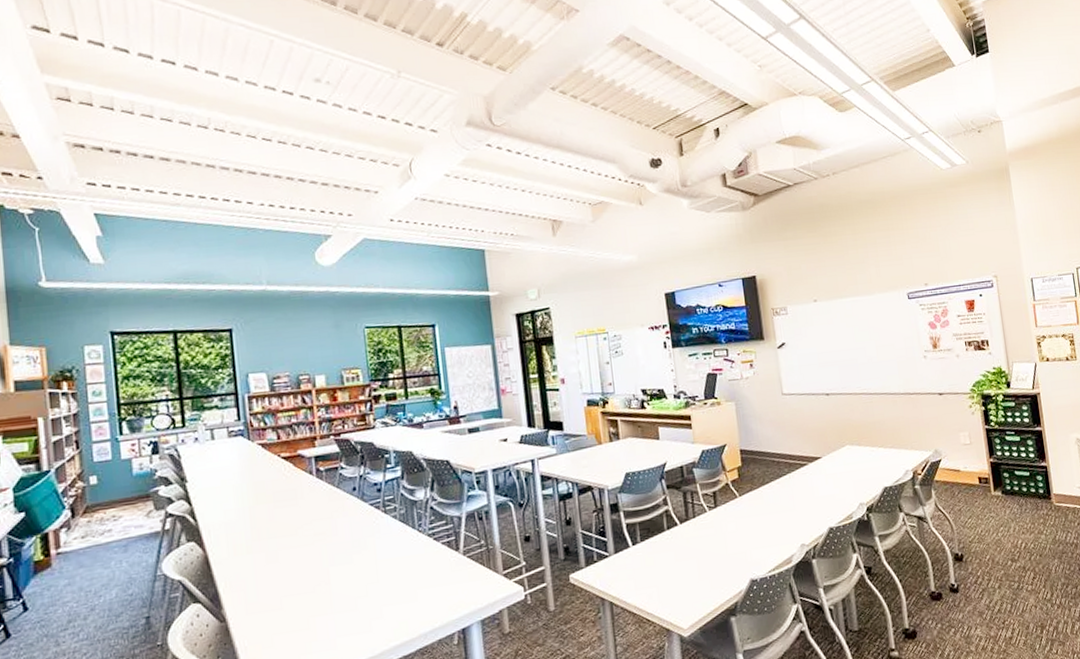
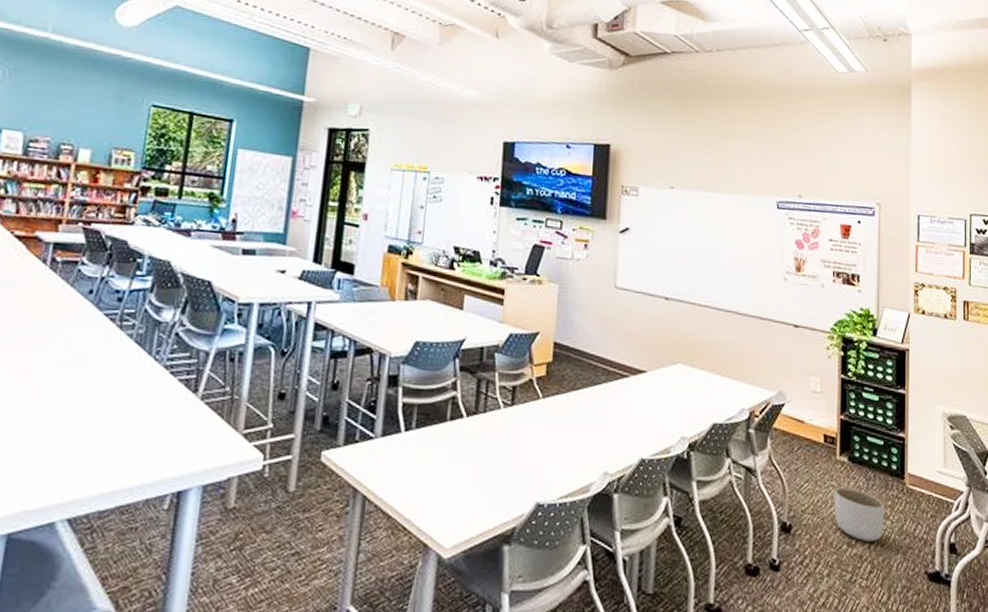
planter: none [993,515,1040,556] -> present [833,487,884,542]

